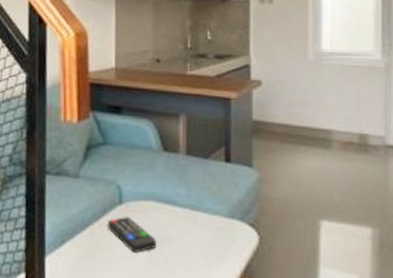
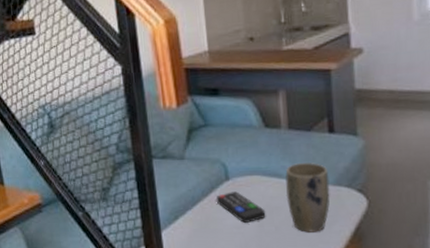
plant pot: none [178,191,223,268] -> present [285,163,330,233]

